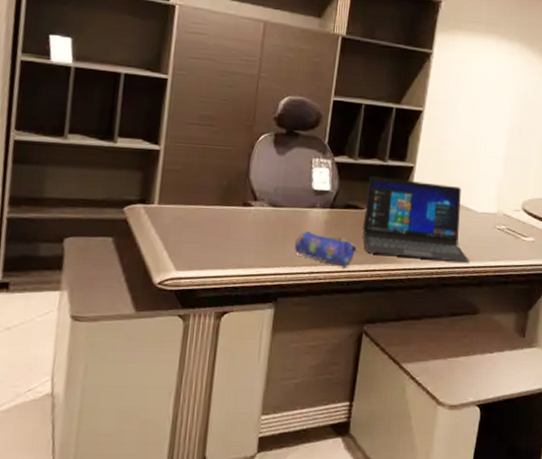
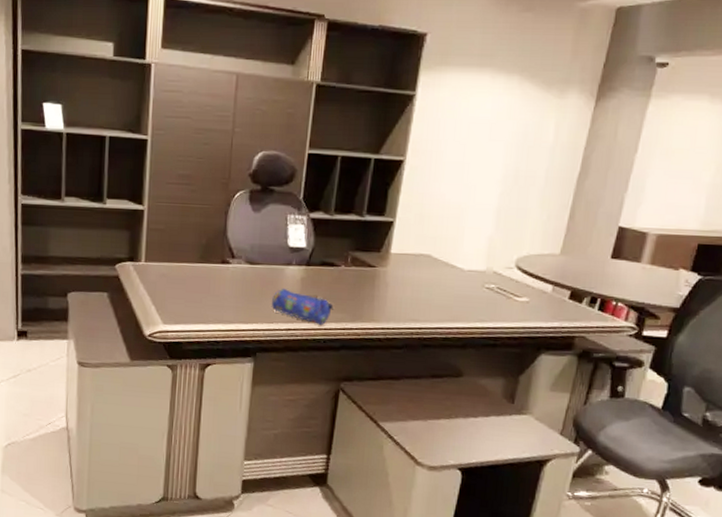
laptop: present [362,176,471,263] -> none [339,232,455,324]

